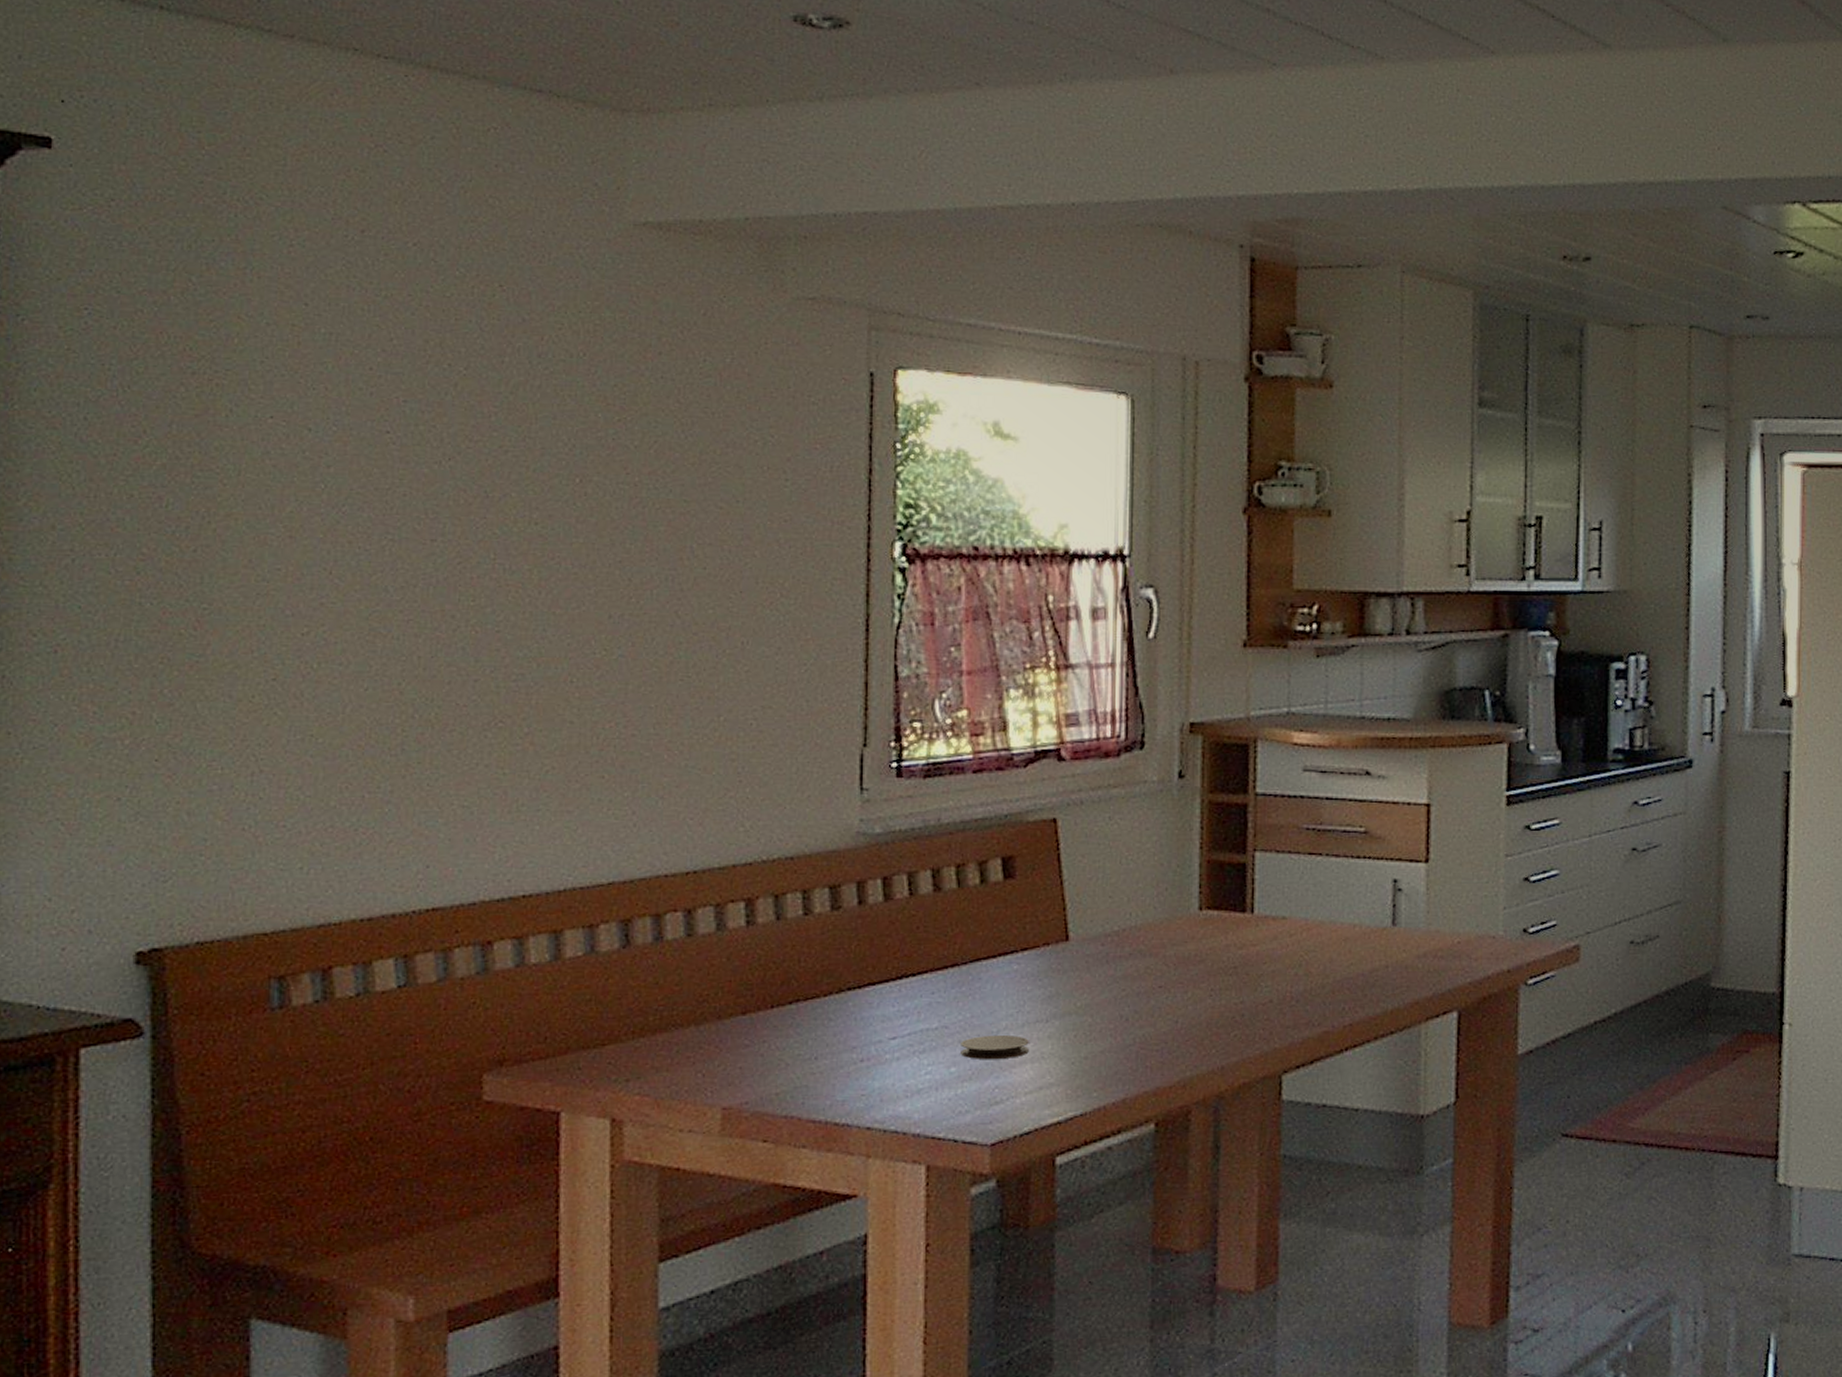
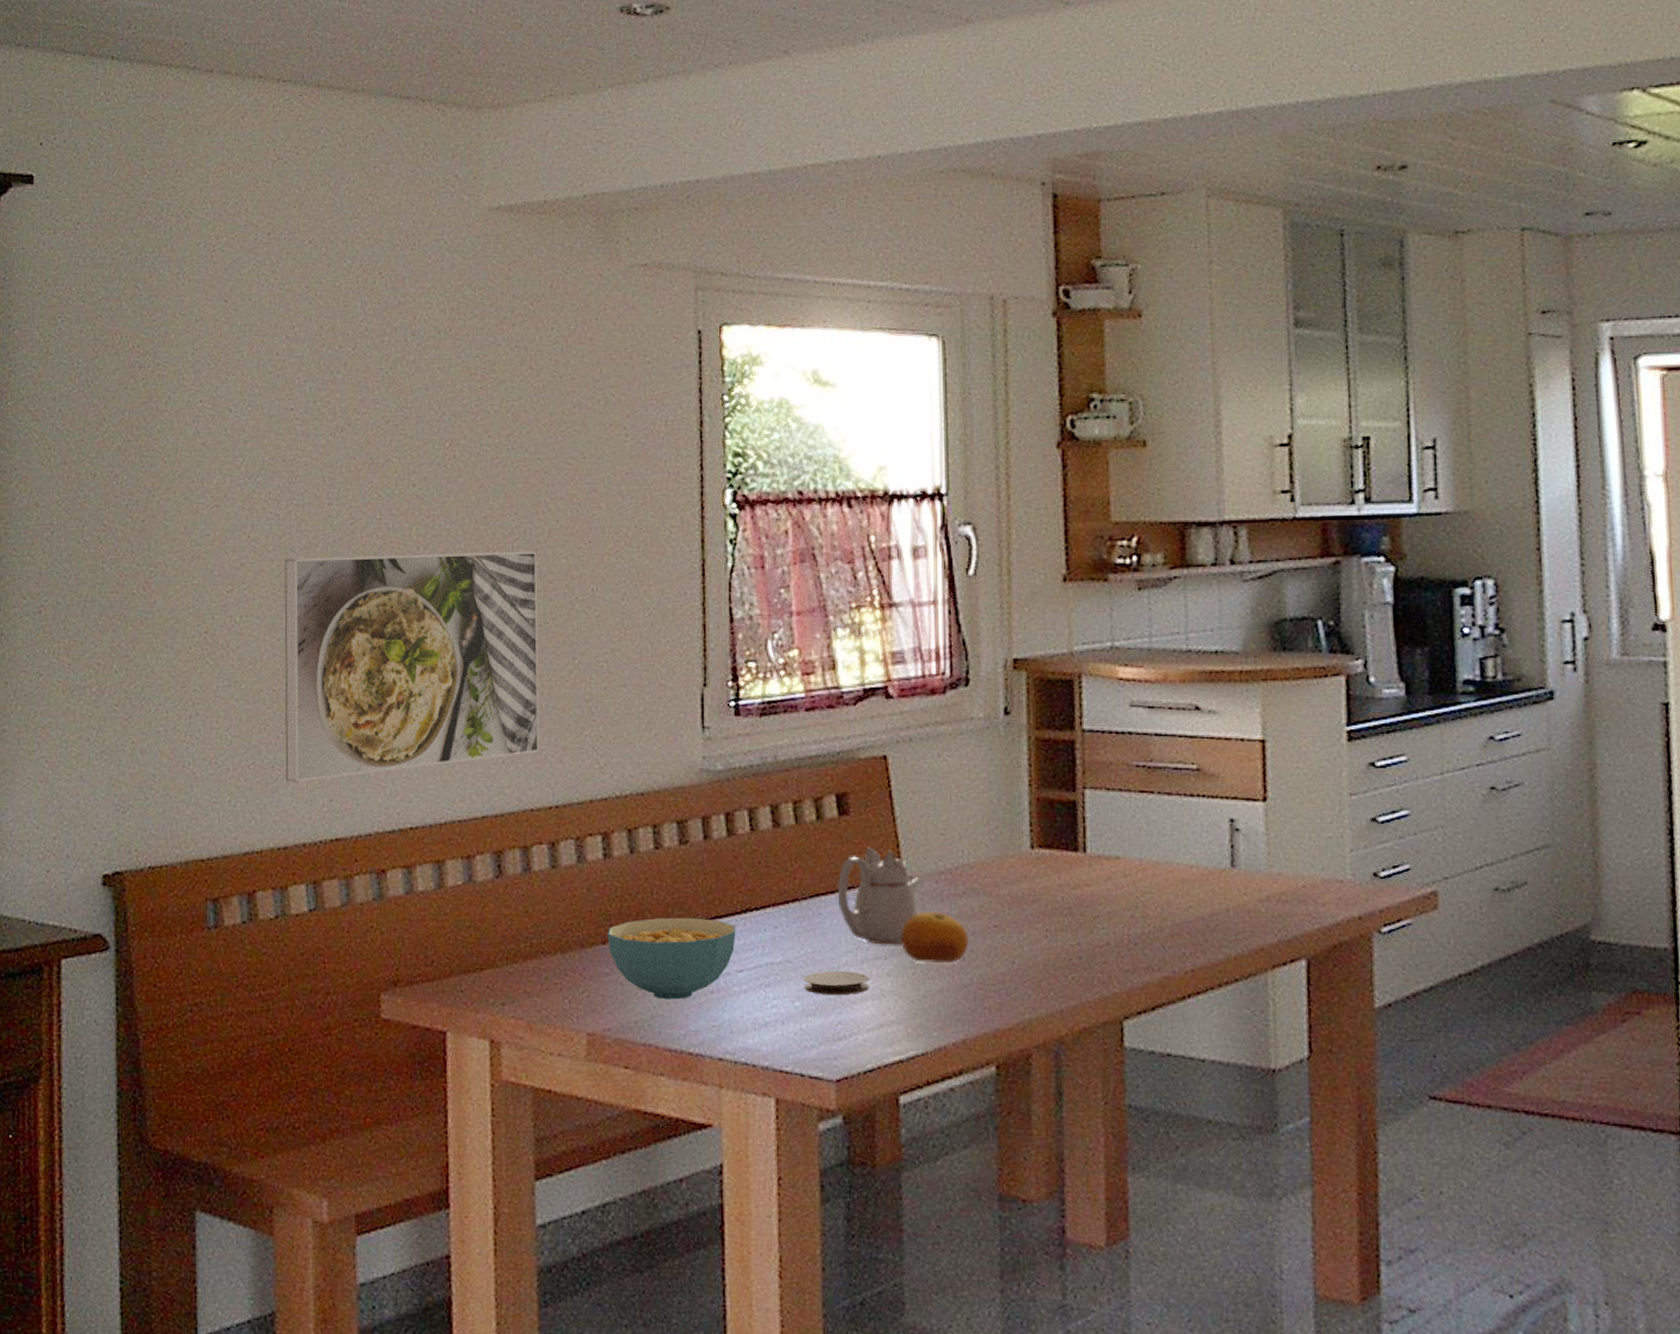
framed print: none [371,599,680,848] -> present [284,551,540,783]
cereal bowl: none [748,985,890,1070] -> present [607,917,736,1000]
teapot: none [999,911,1090,1008] -> present [837,848,924,945]
fruit: none [1064,973,1133,1025] -> present [901,911,969,964]

